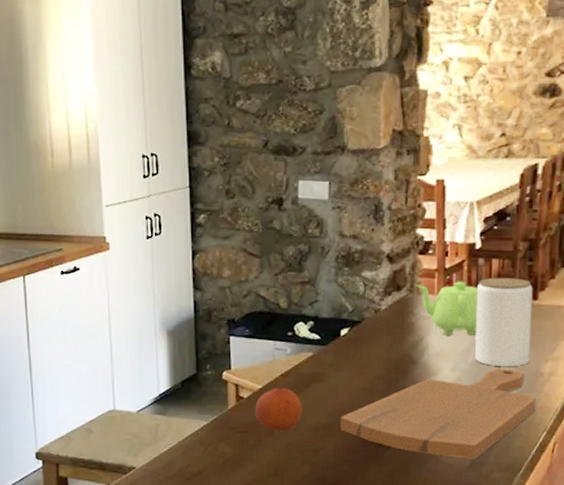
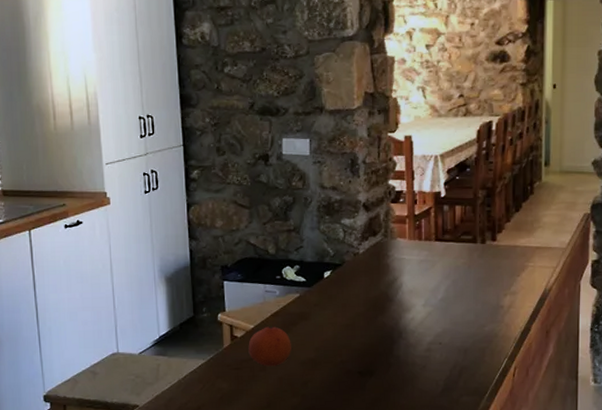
cutting board: present [340,369,536,459] -> none [326,303,498,385]
teapot: present [416,281,479,335] -> none [389,226,445,275]
jar: present [475,277,533,366] -> none [444,221,492,301]

